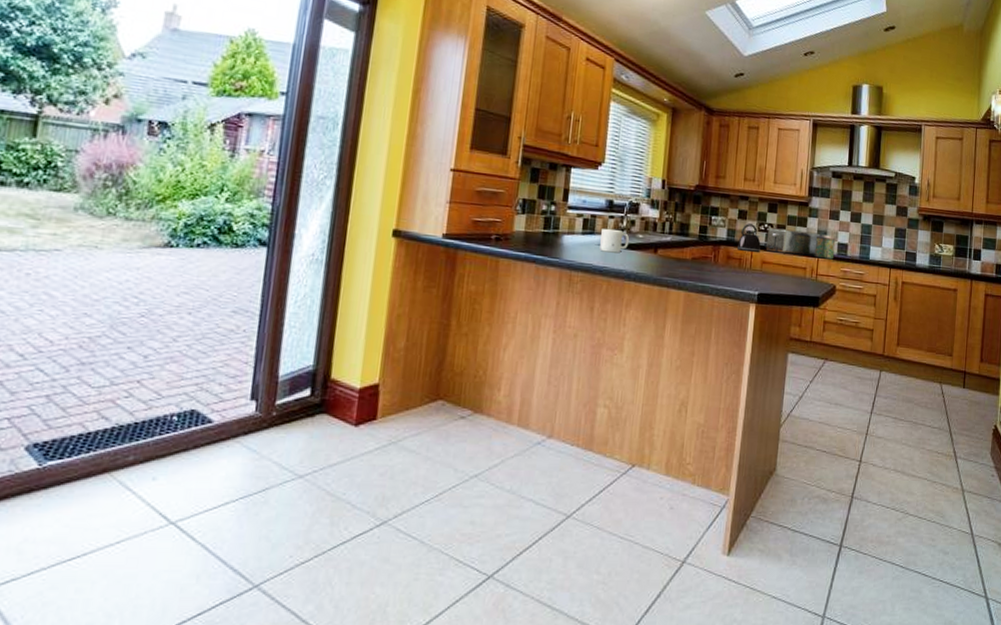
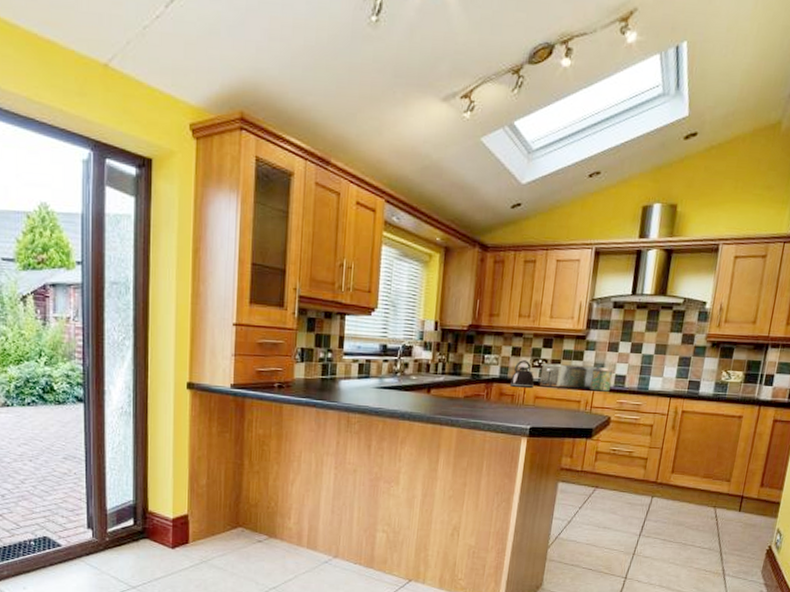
mug: present [600,229,630,254] -> none [375,372,404,395]

